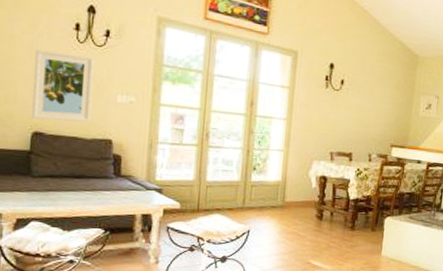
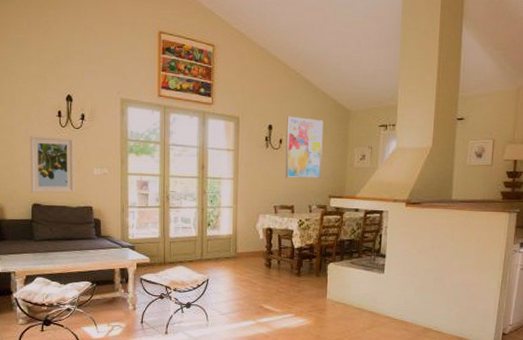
wall art: none [344,55,390,126] -> present [285,115,324,179]

